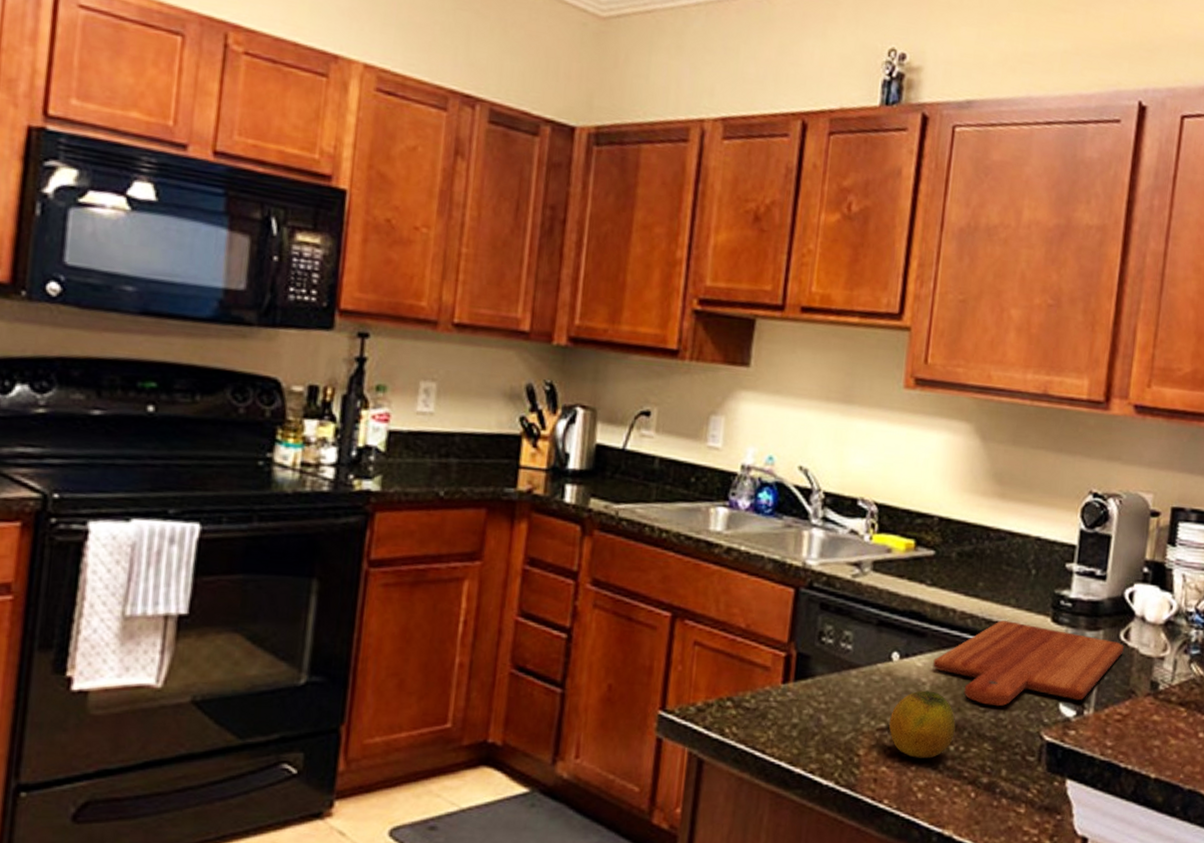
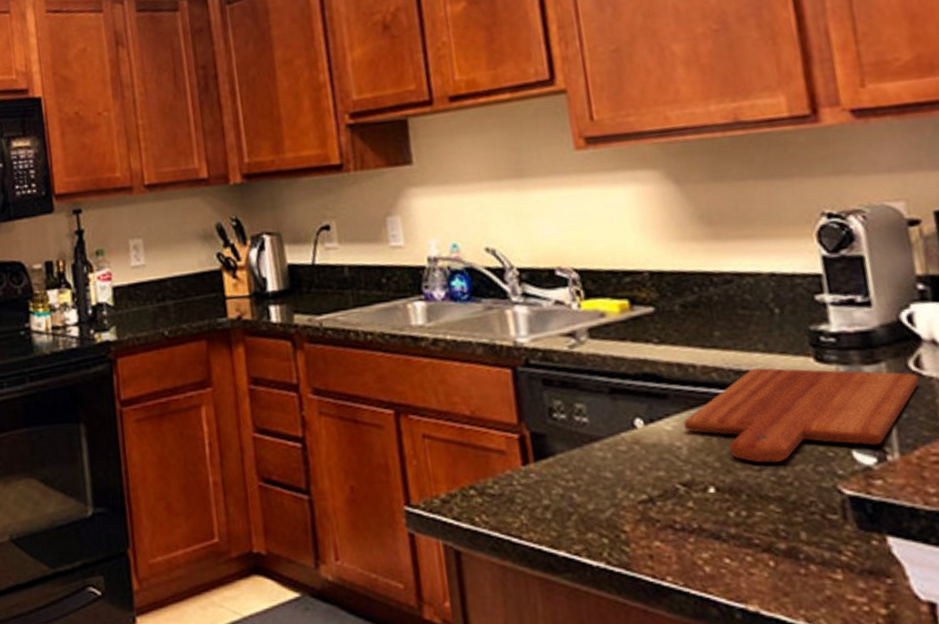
fruit: present [889,690,956,759] -> none [650,455,731,529]

